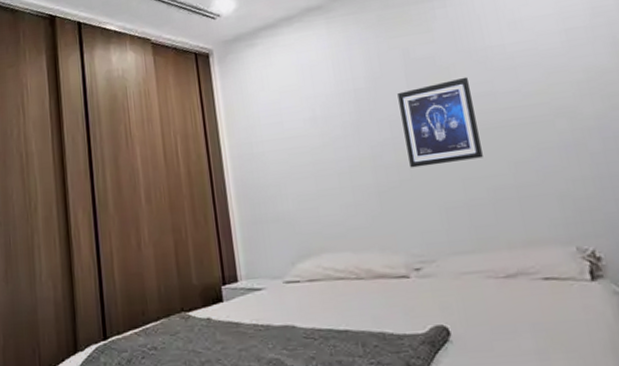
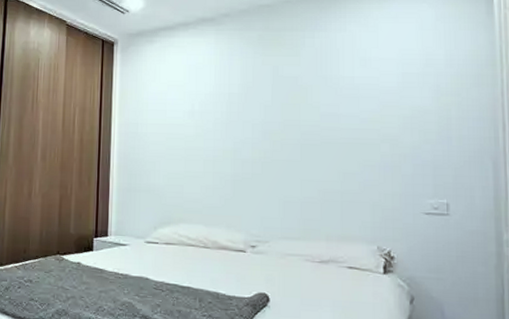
wall art: present [397,76,483,168] -> none [262,98,321,166]

